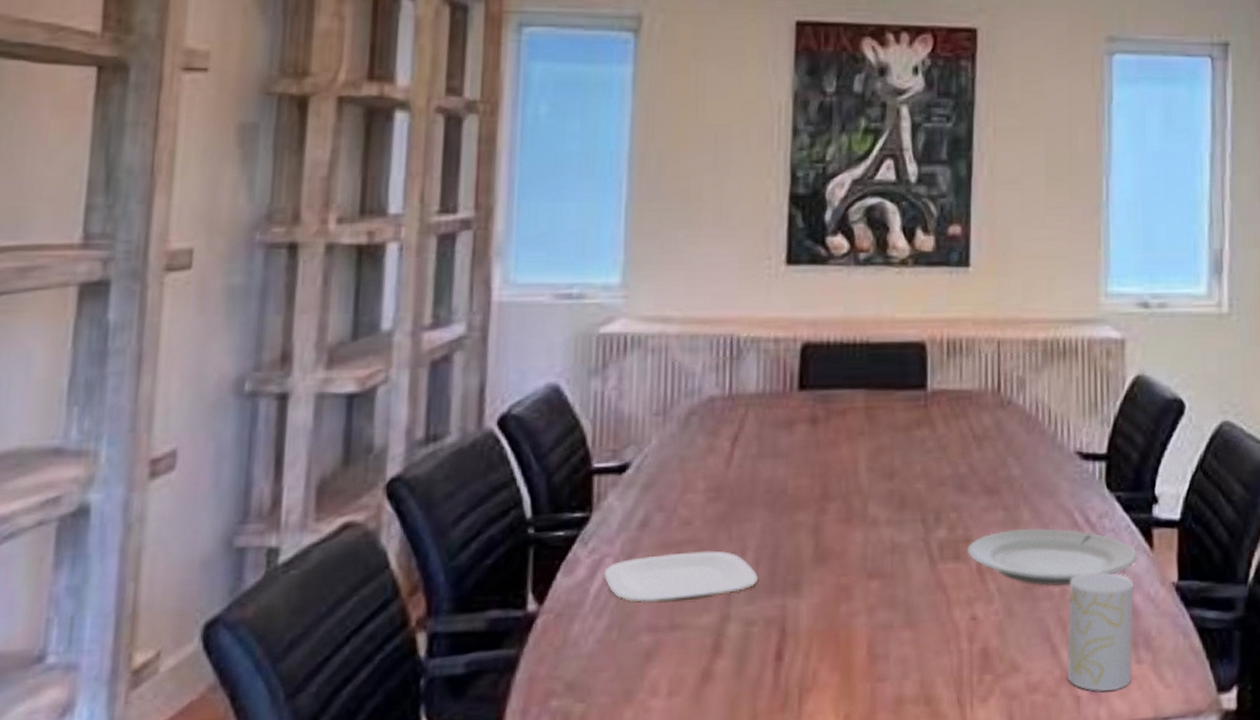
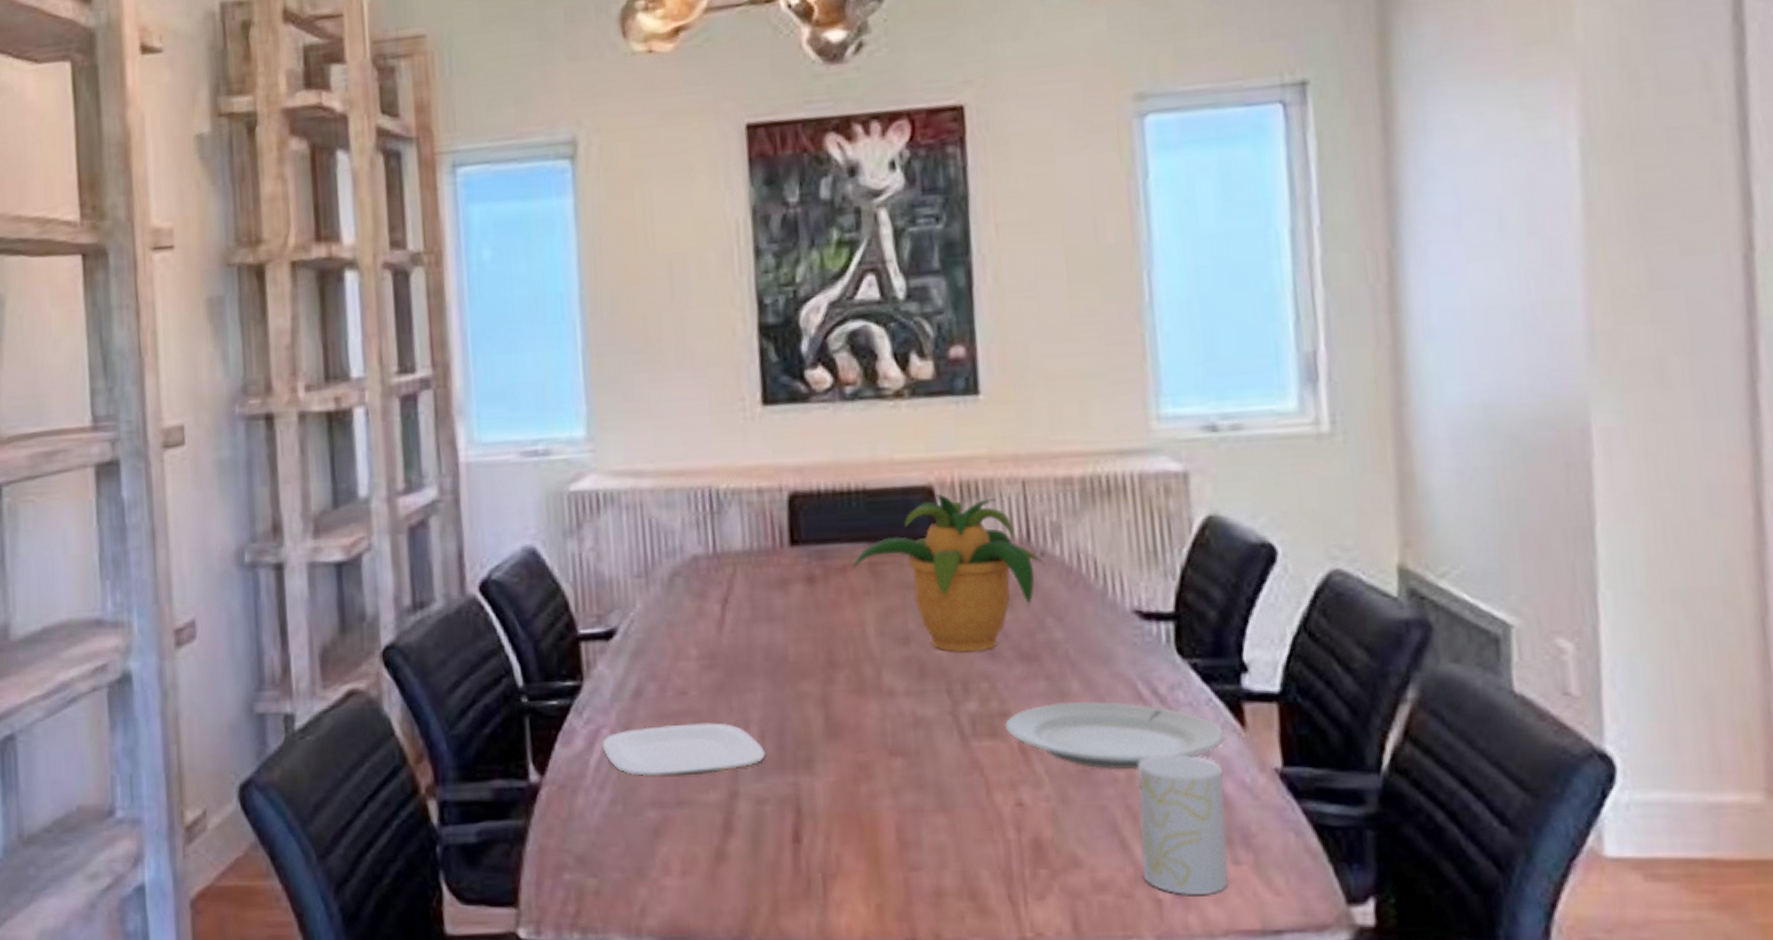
potted plant: none [850,350,1010,487] -> present [851,494,1045,653]

